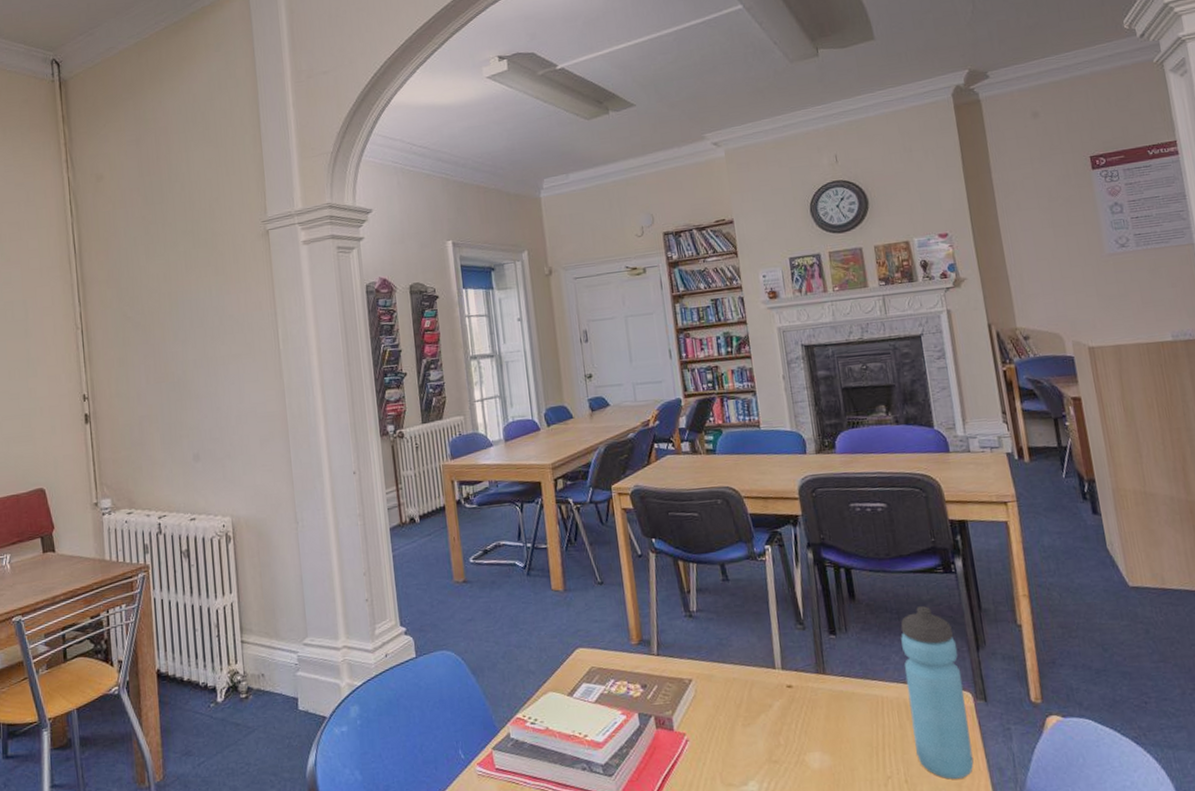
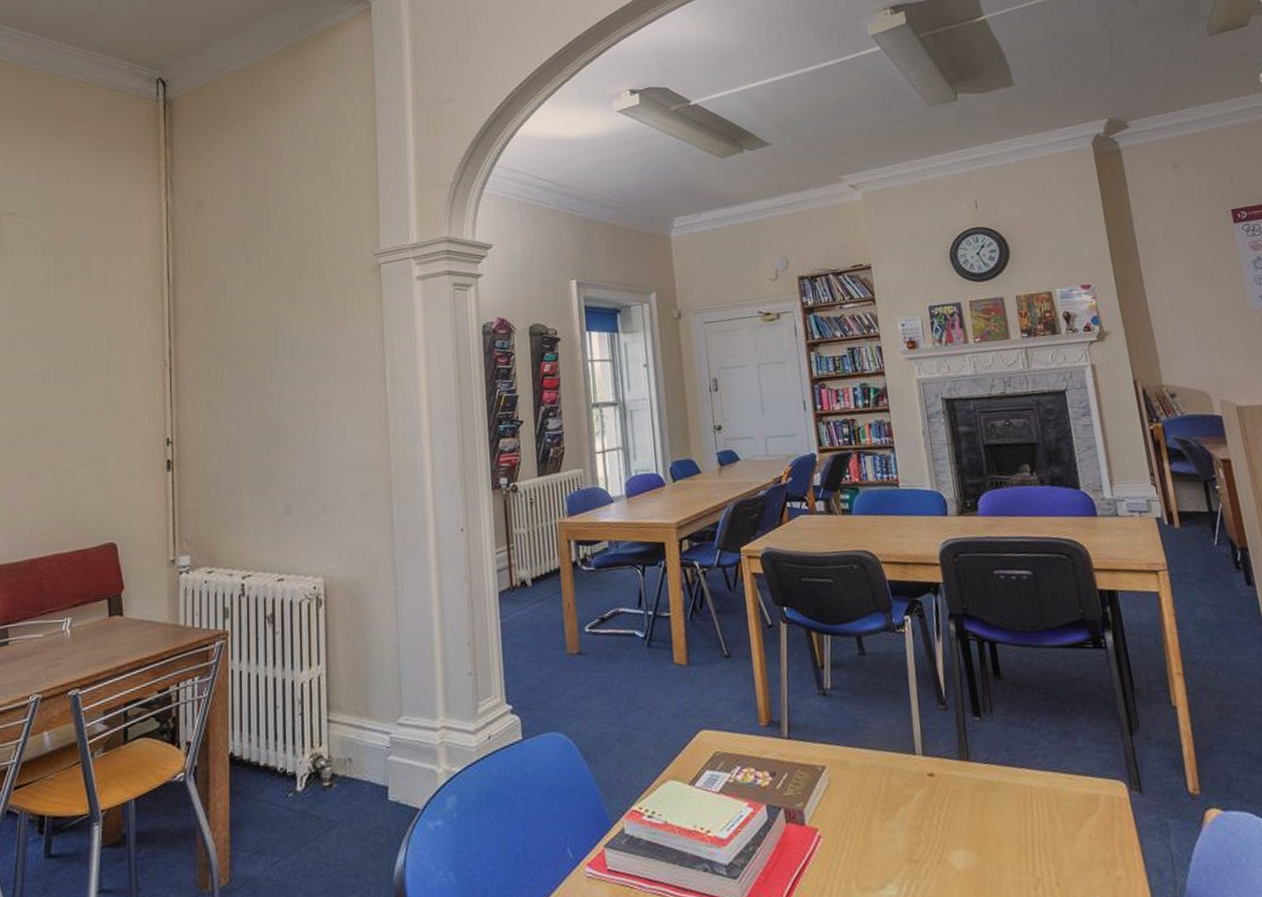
water bottle: present [901,606,974,779] -> none [1049,685,1130,882]

